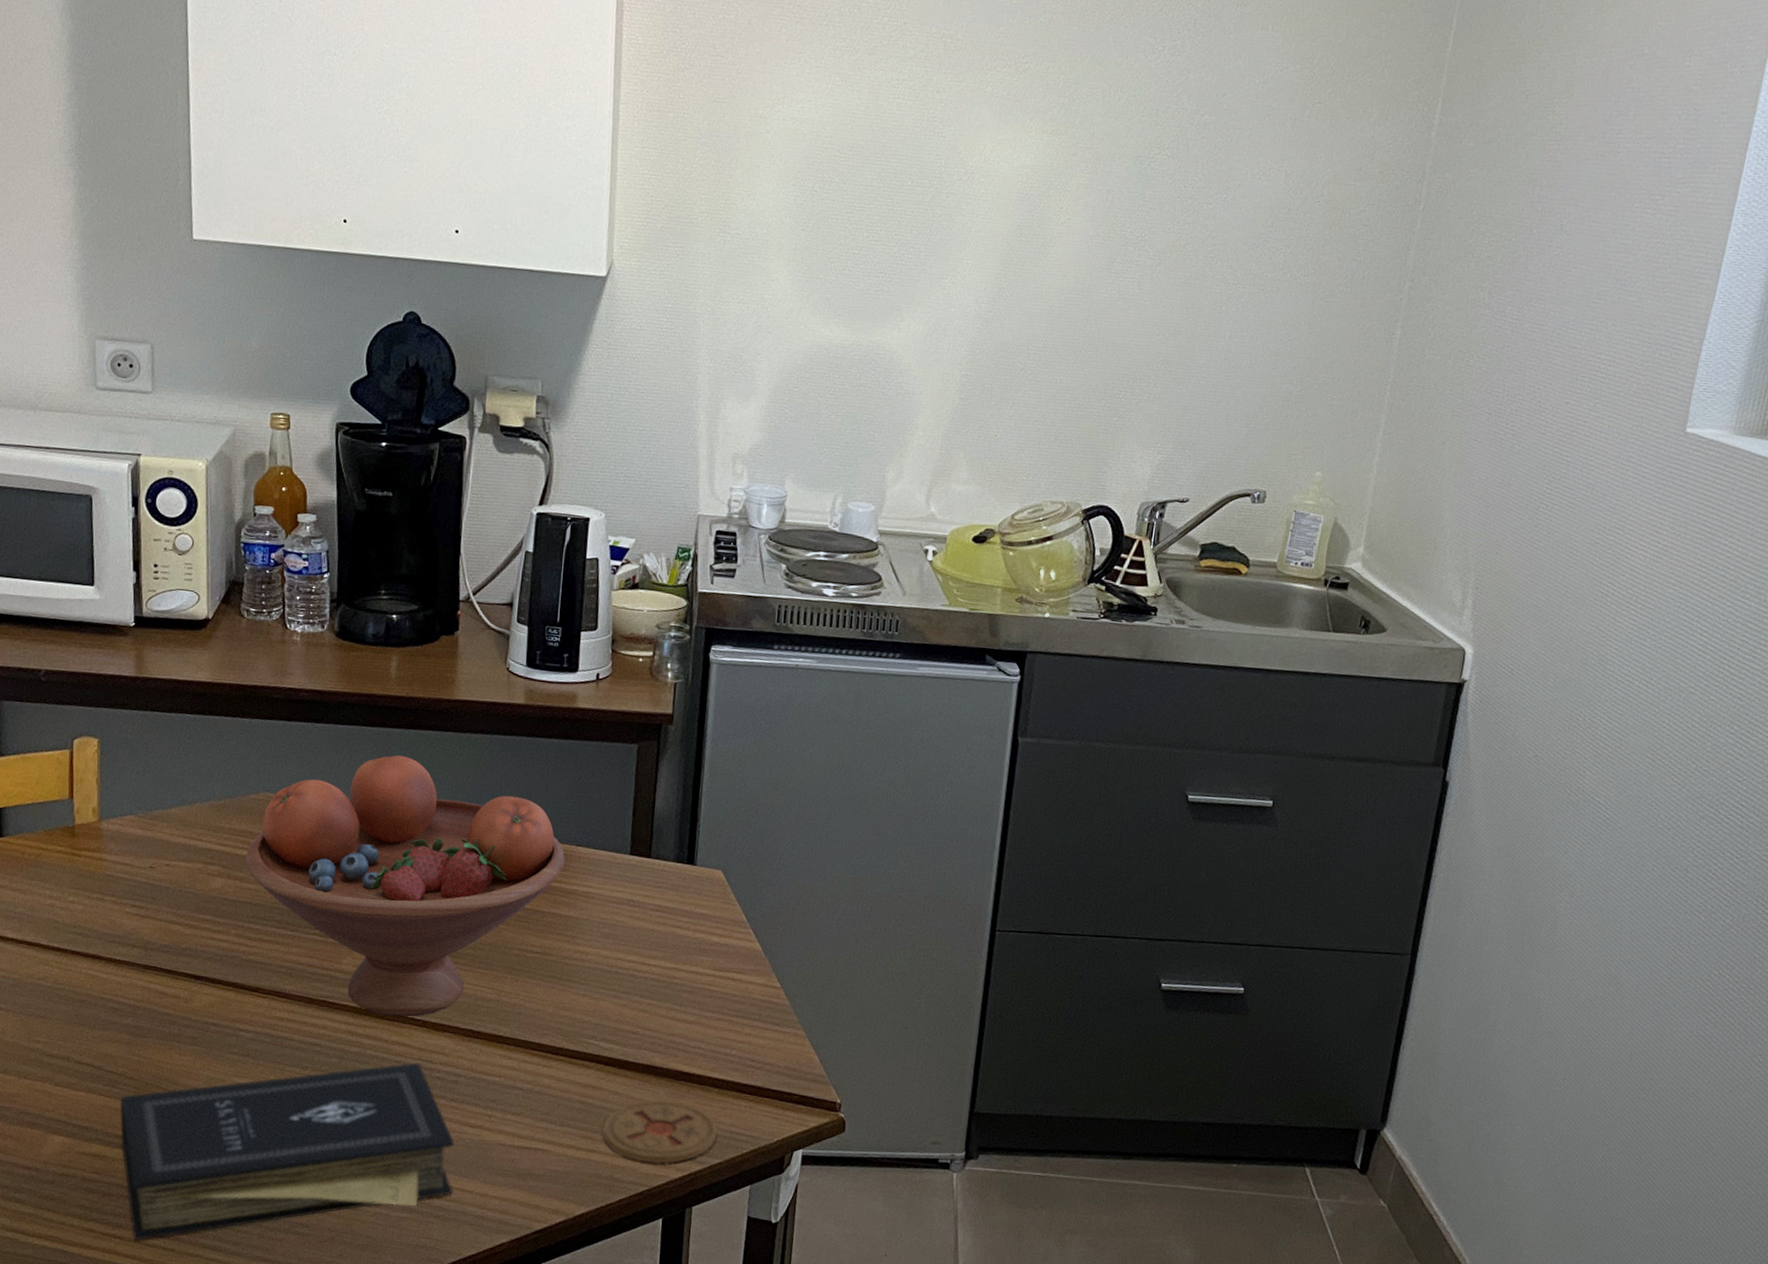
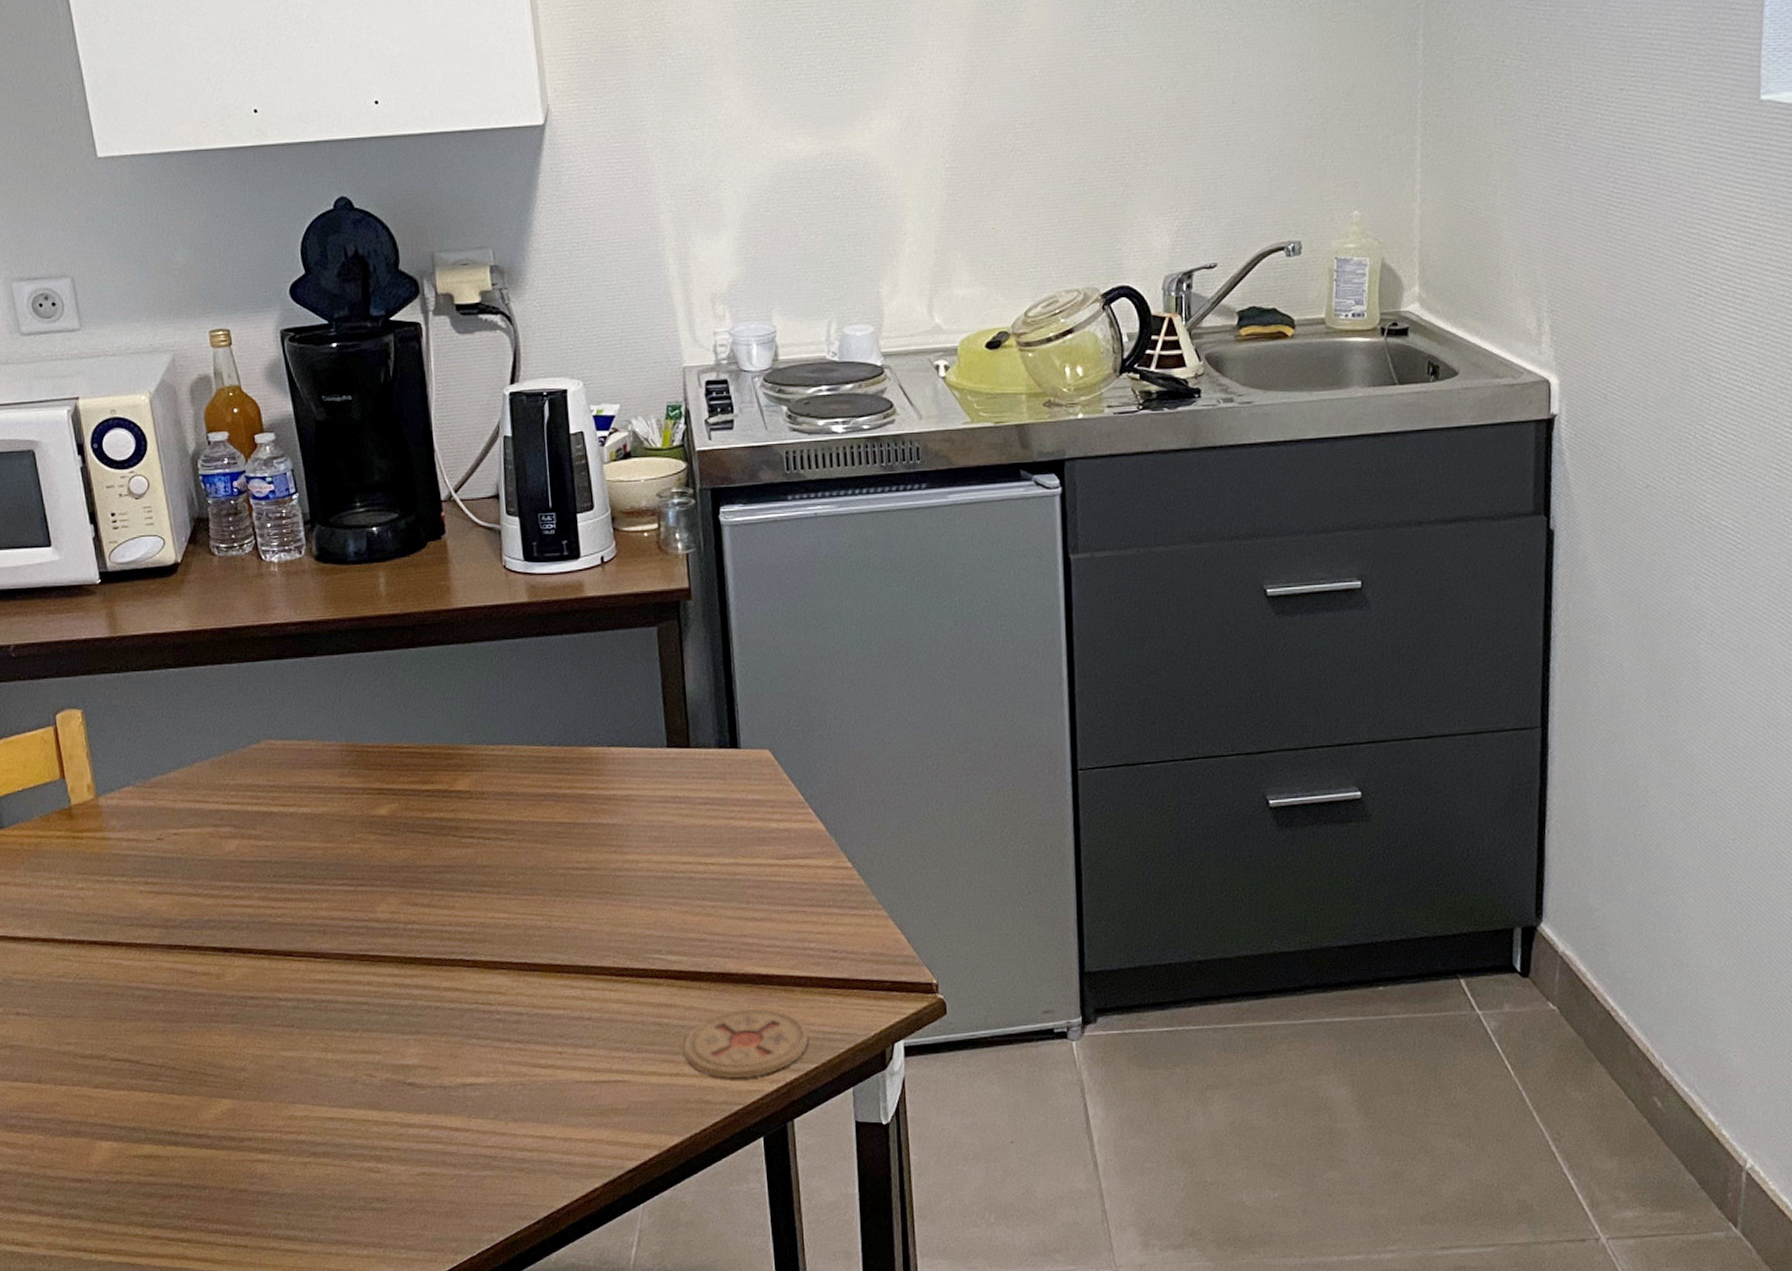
book: present [119,1062,455,1240] -> none [165,1007,534,1241]
fruit bowl: present [245,755,565,1018] -> none [256,677,599,962]

